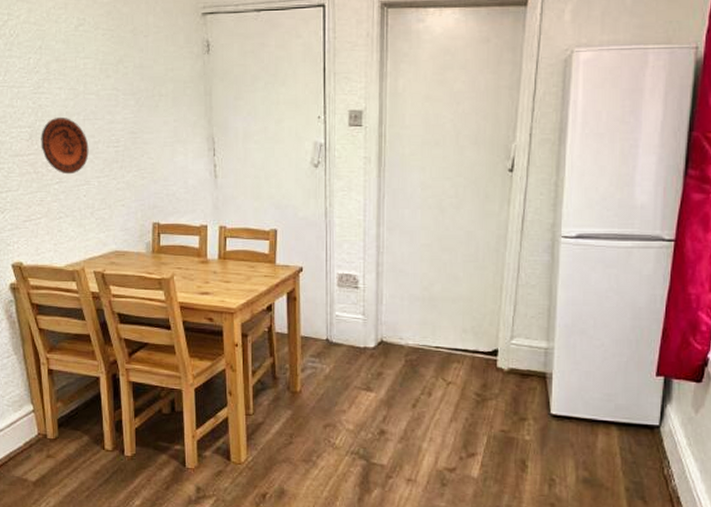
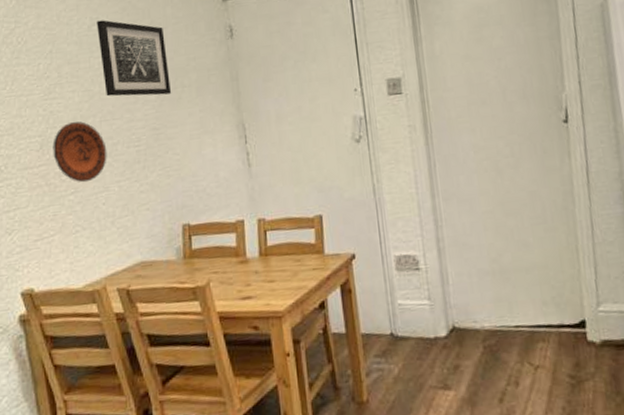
wall art: none [83,21,150,101] -> present [96,20,172,97]

